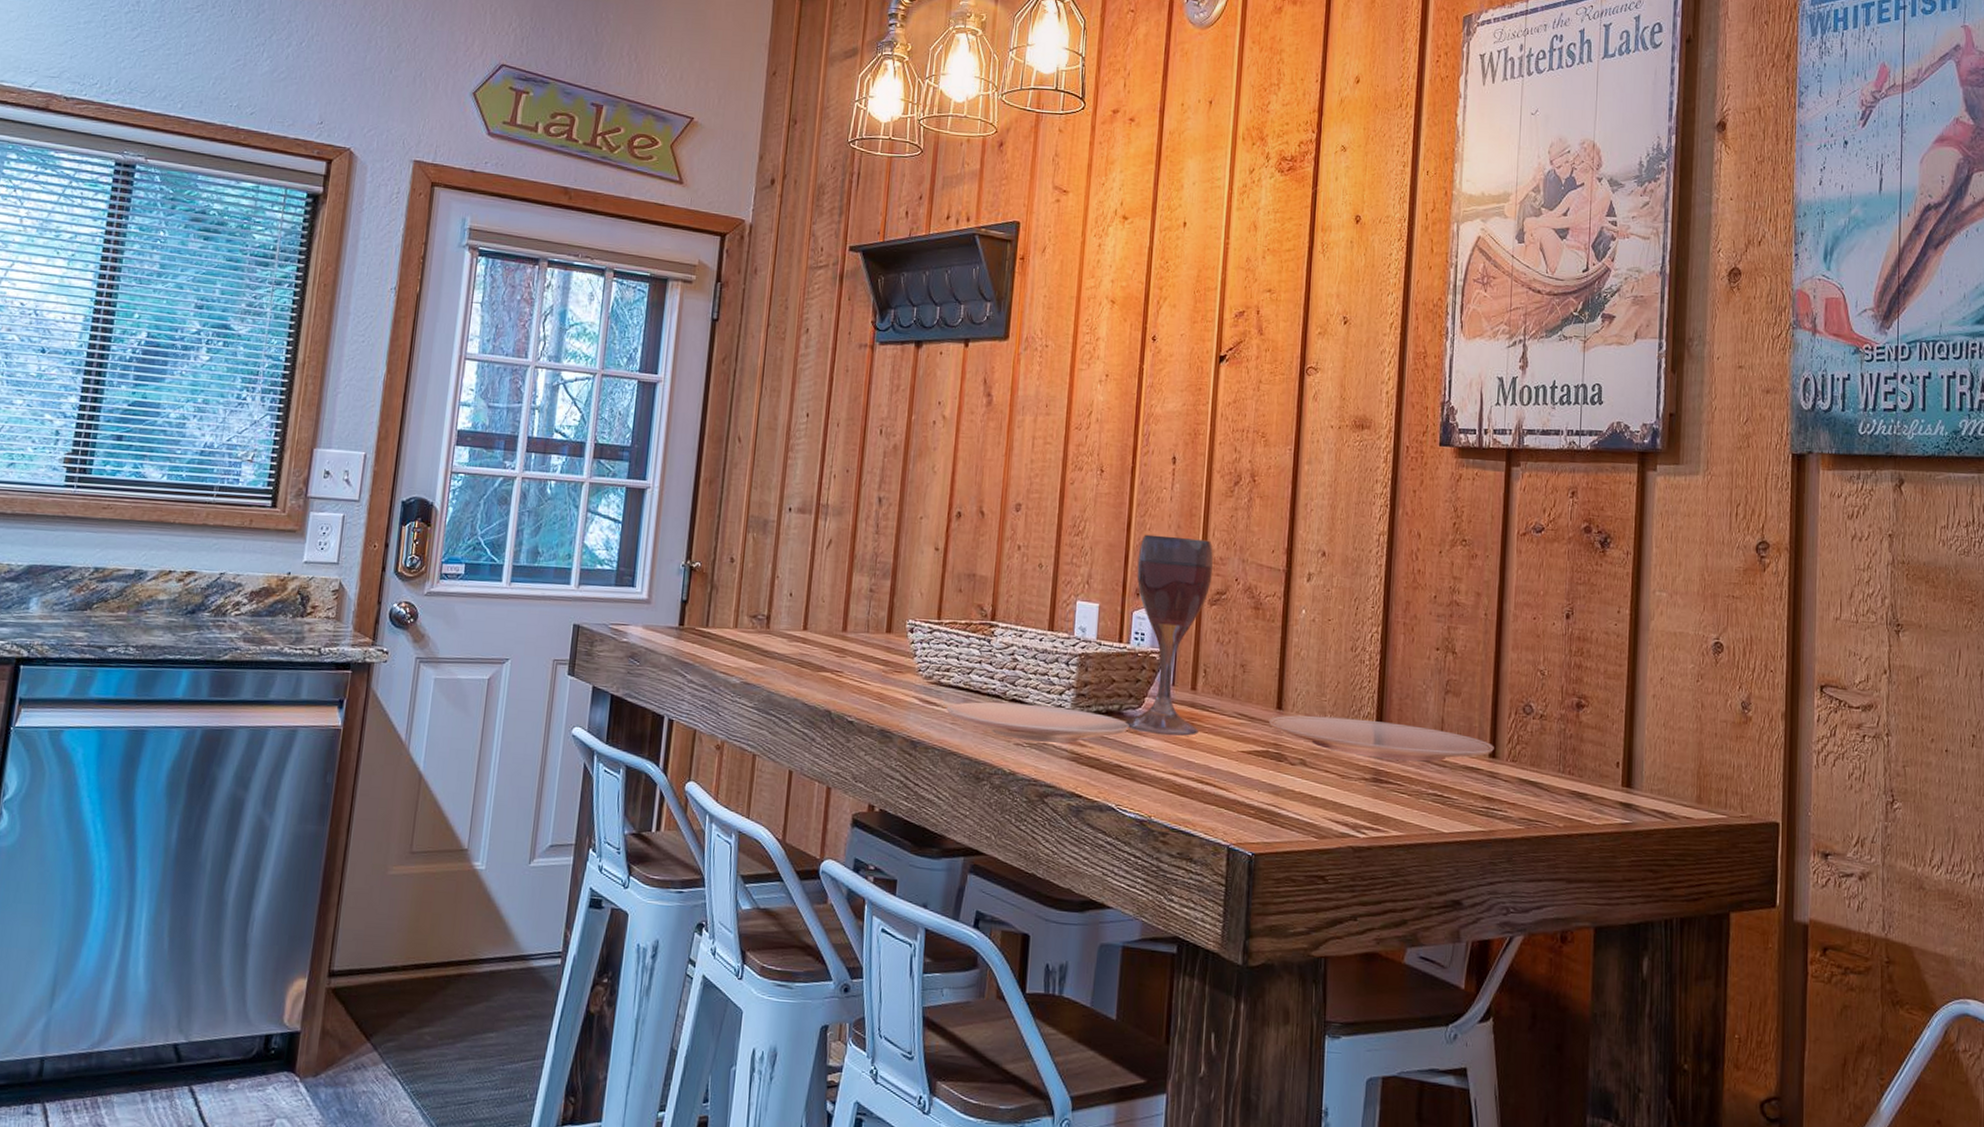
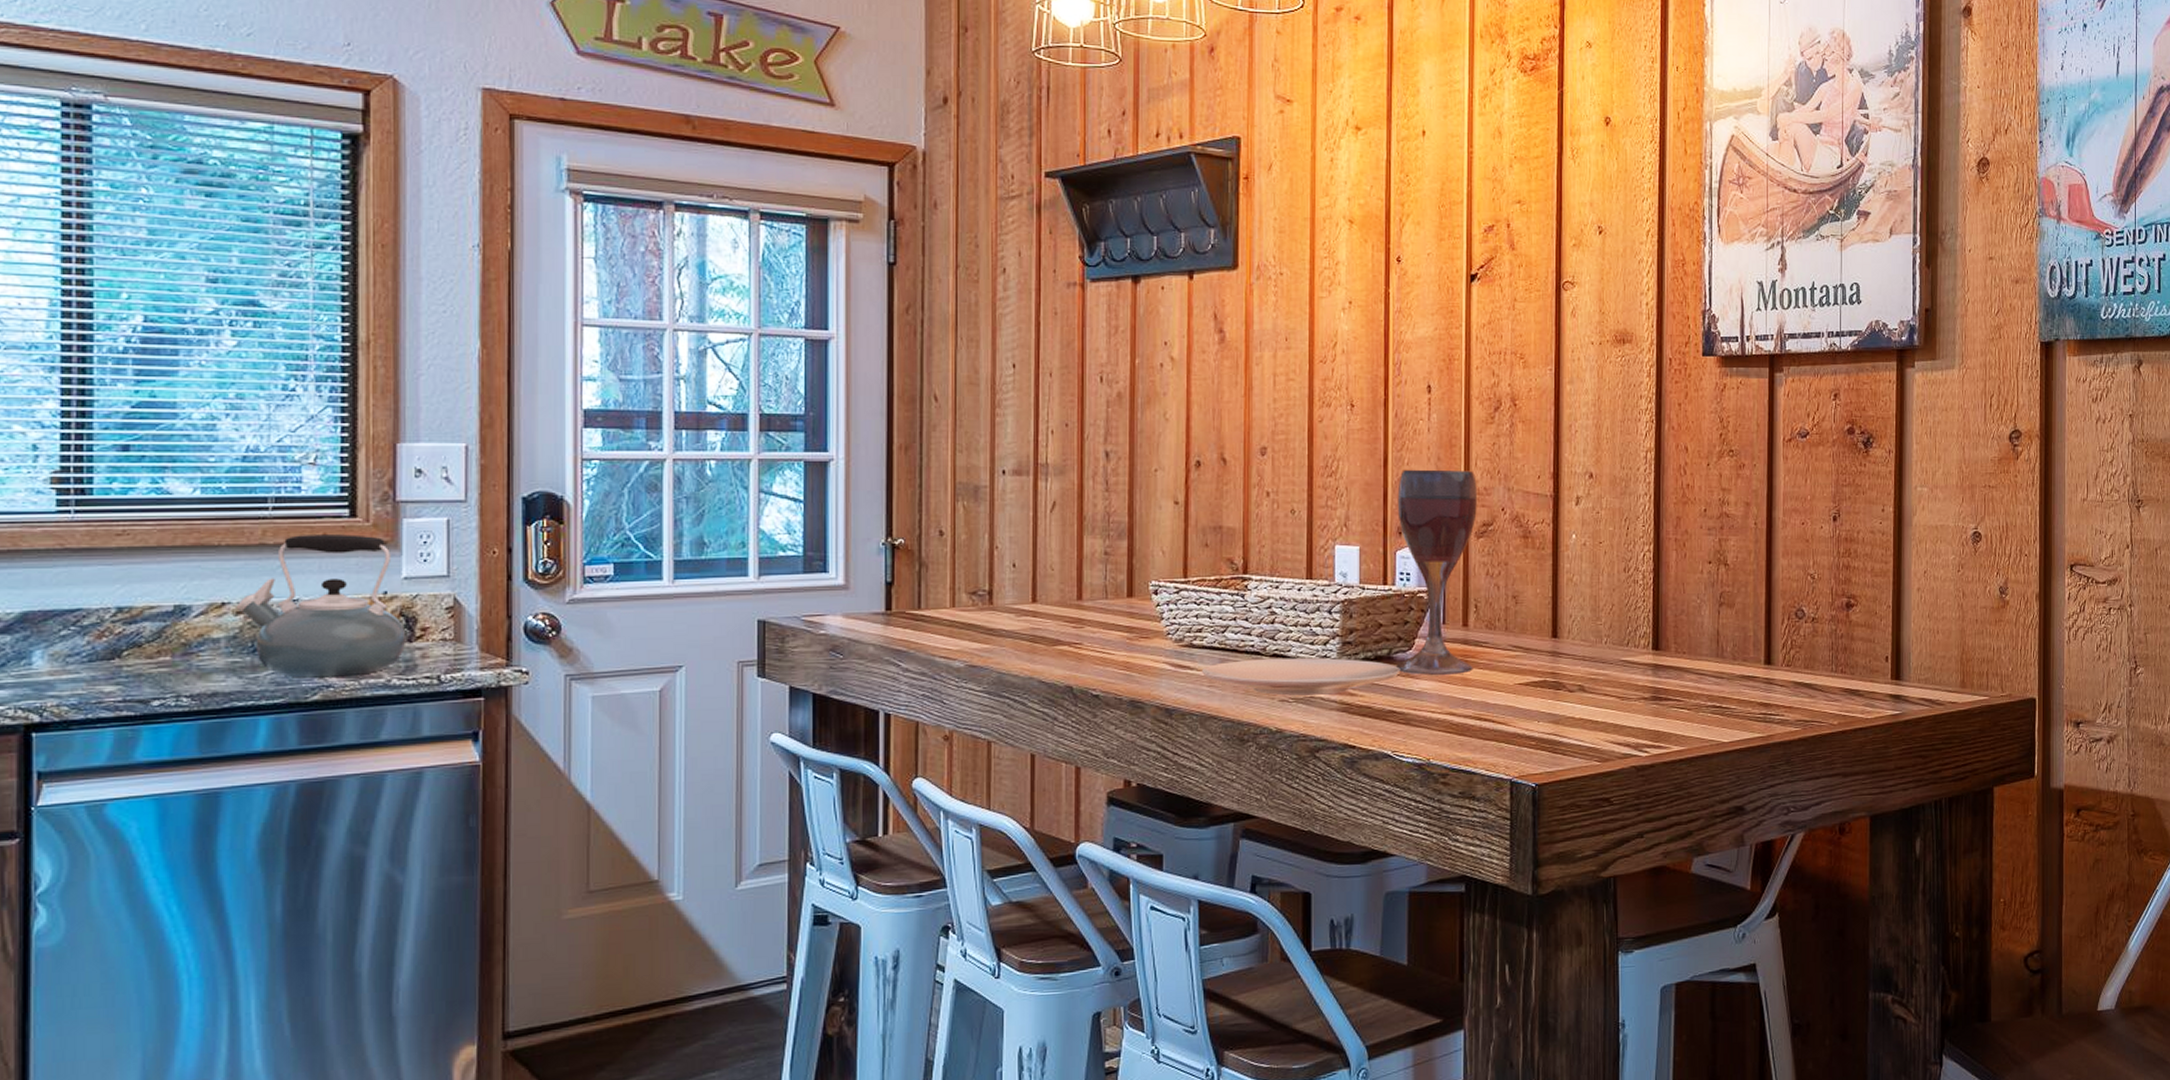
kettle: none [178,519,300,642] -> present [236,534,407,678]
plate: present [1268,715,1494,762] -> none [1544,639,1769,677]

